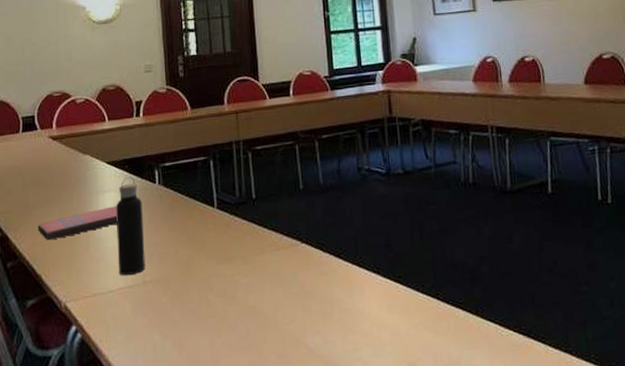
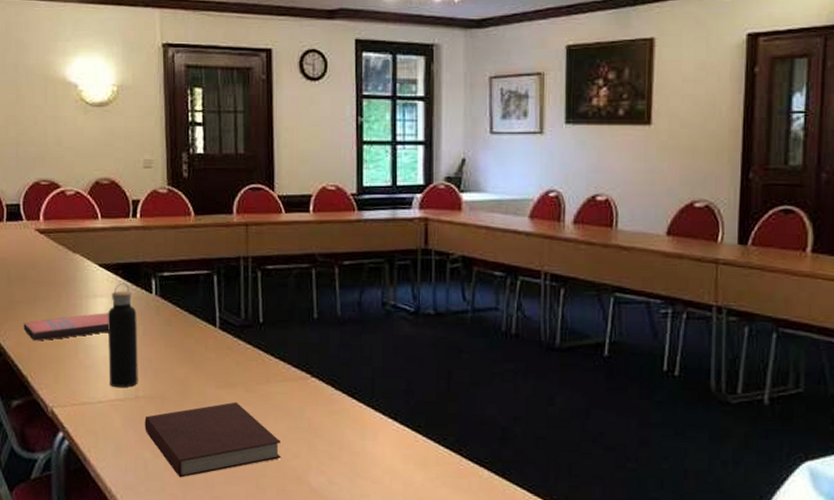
notebook: none [152,275,280,356] -> present [144,401,282,478]

